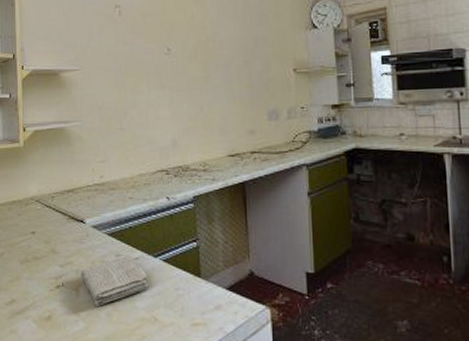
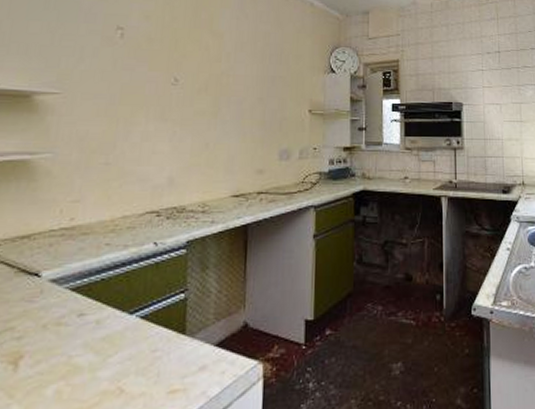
washcloth: present [81,255,149,306] -> none [24,313,118,382]

